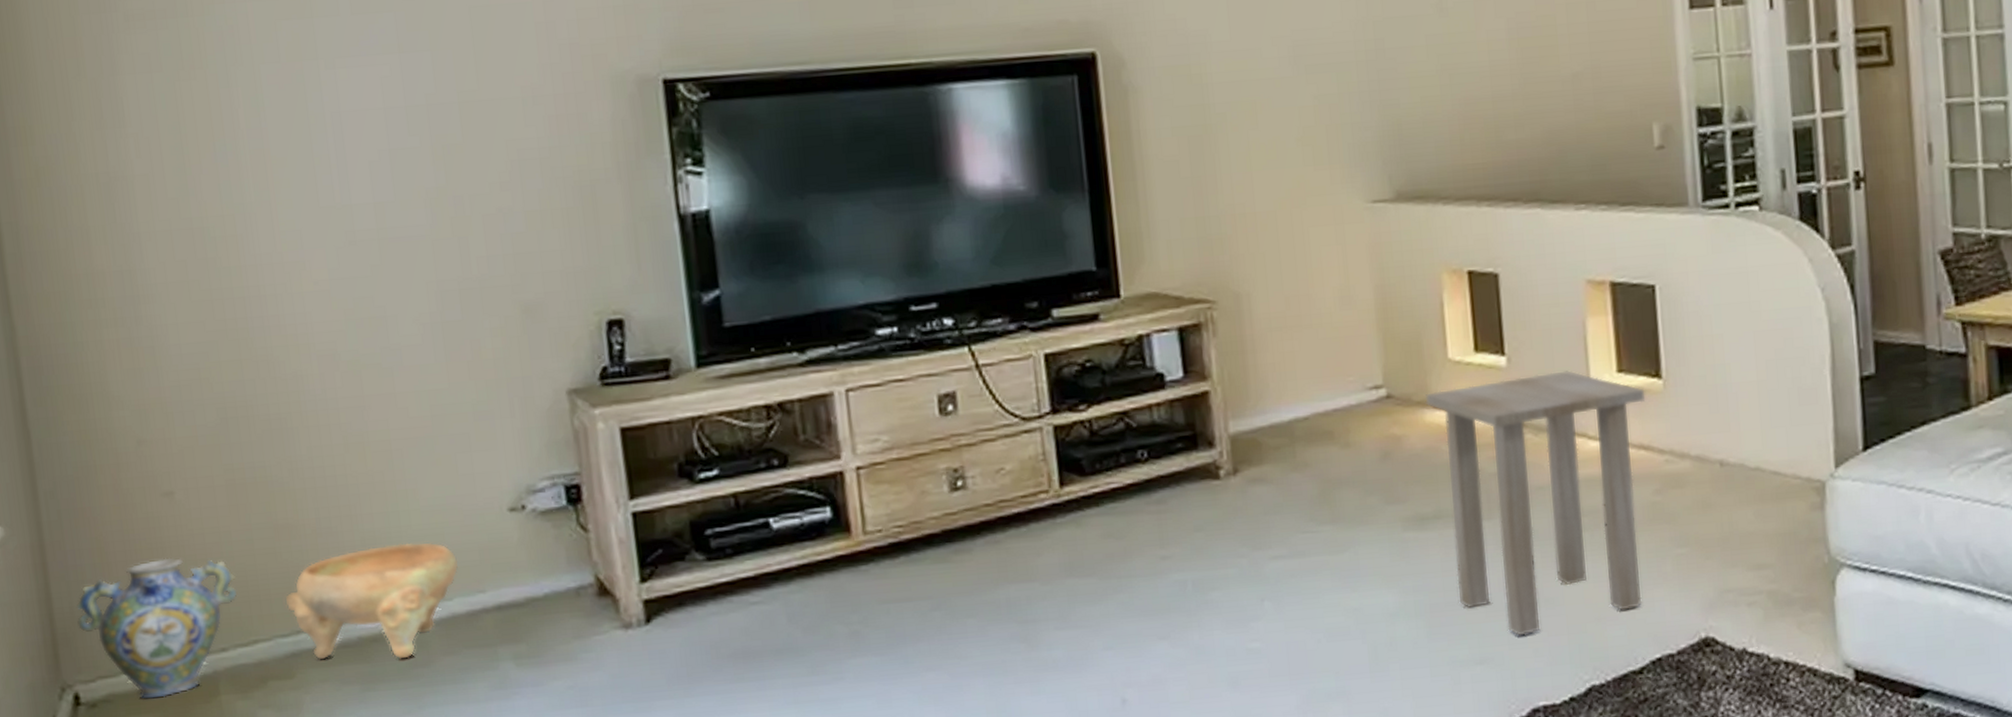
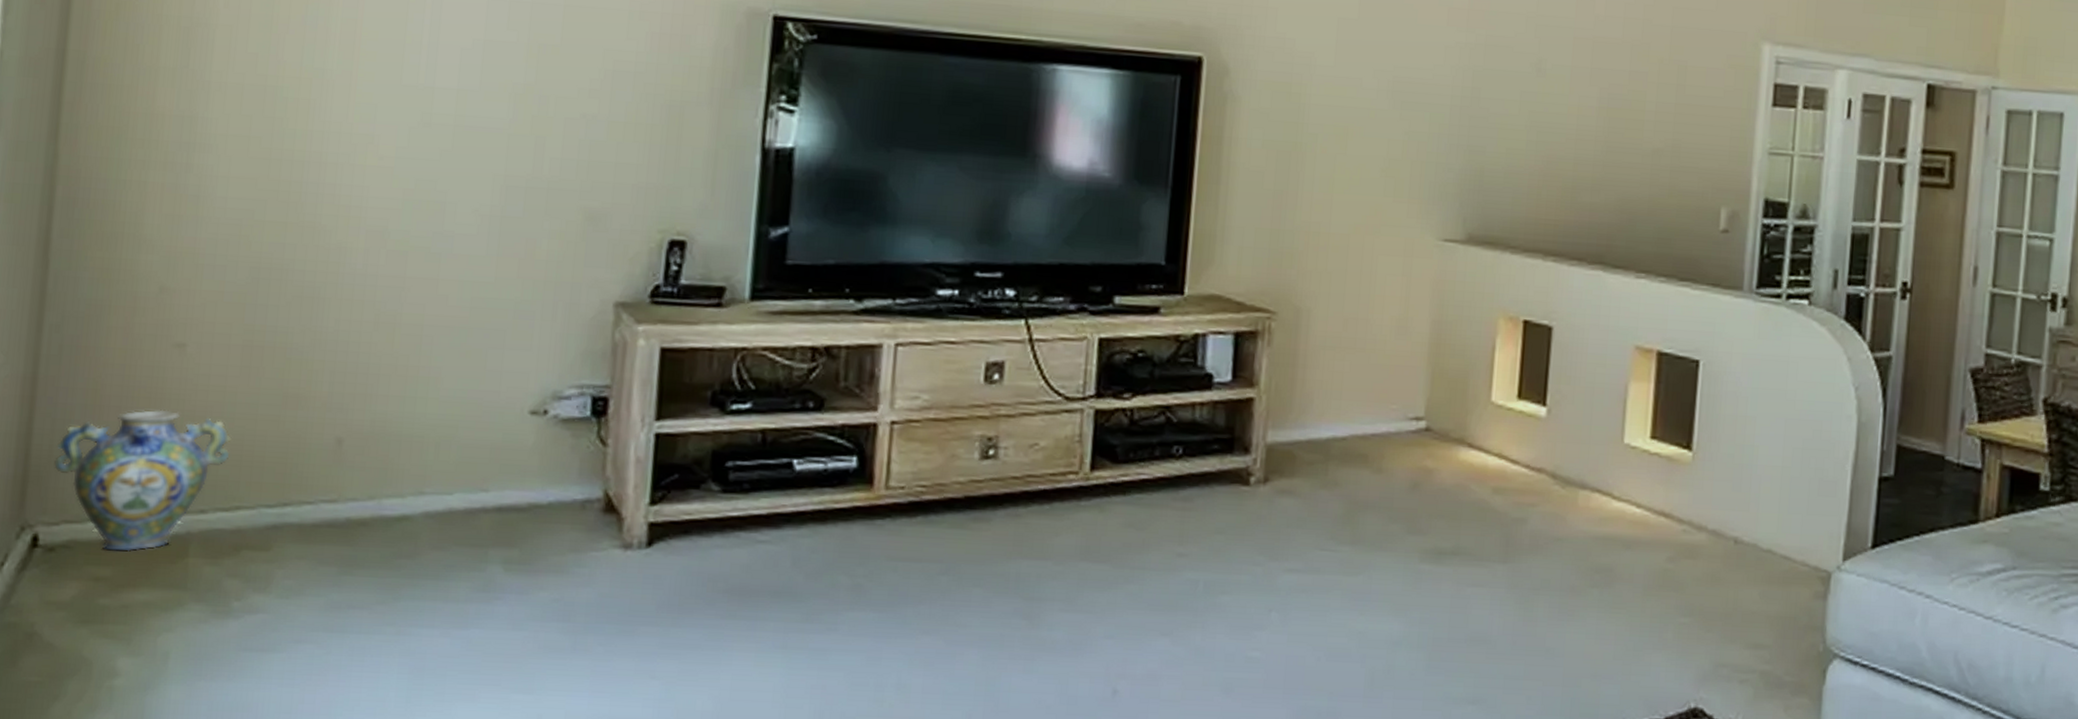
decorative bowl: present [285,542,459,660] -> none [278,429,467,548]
side table: present [1425,370,1646,636] -> none [1462,429,1674,682]

